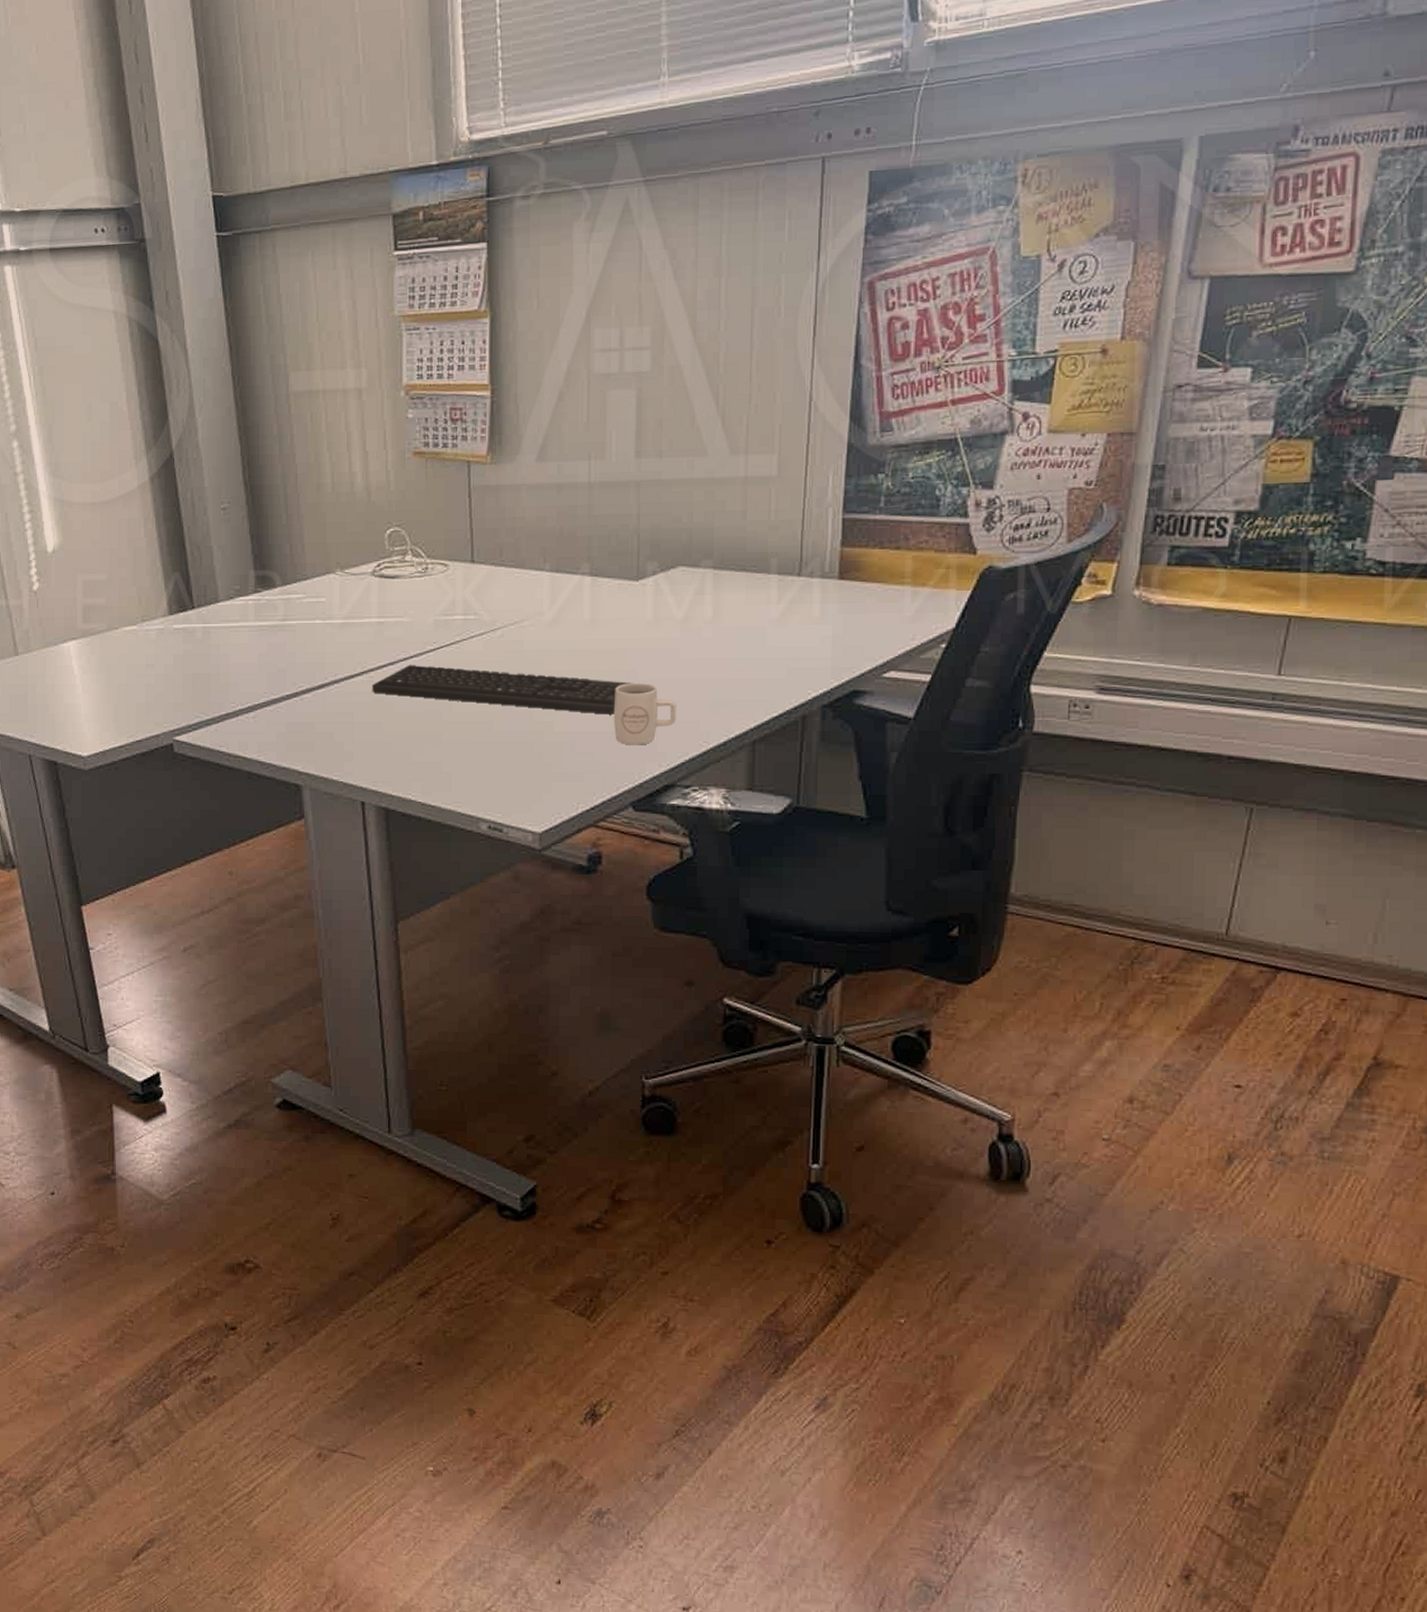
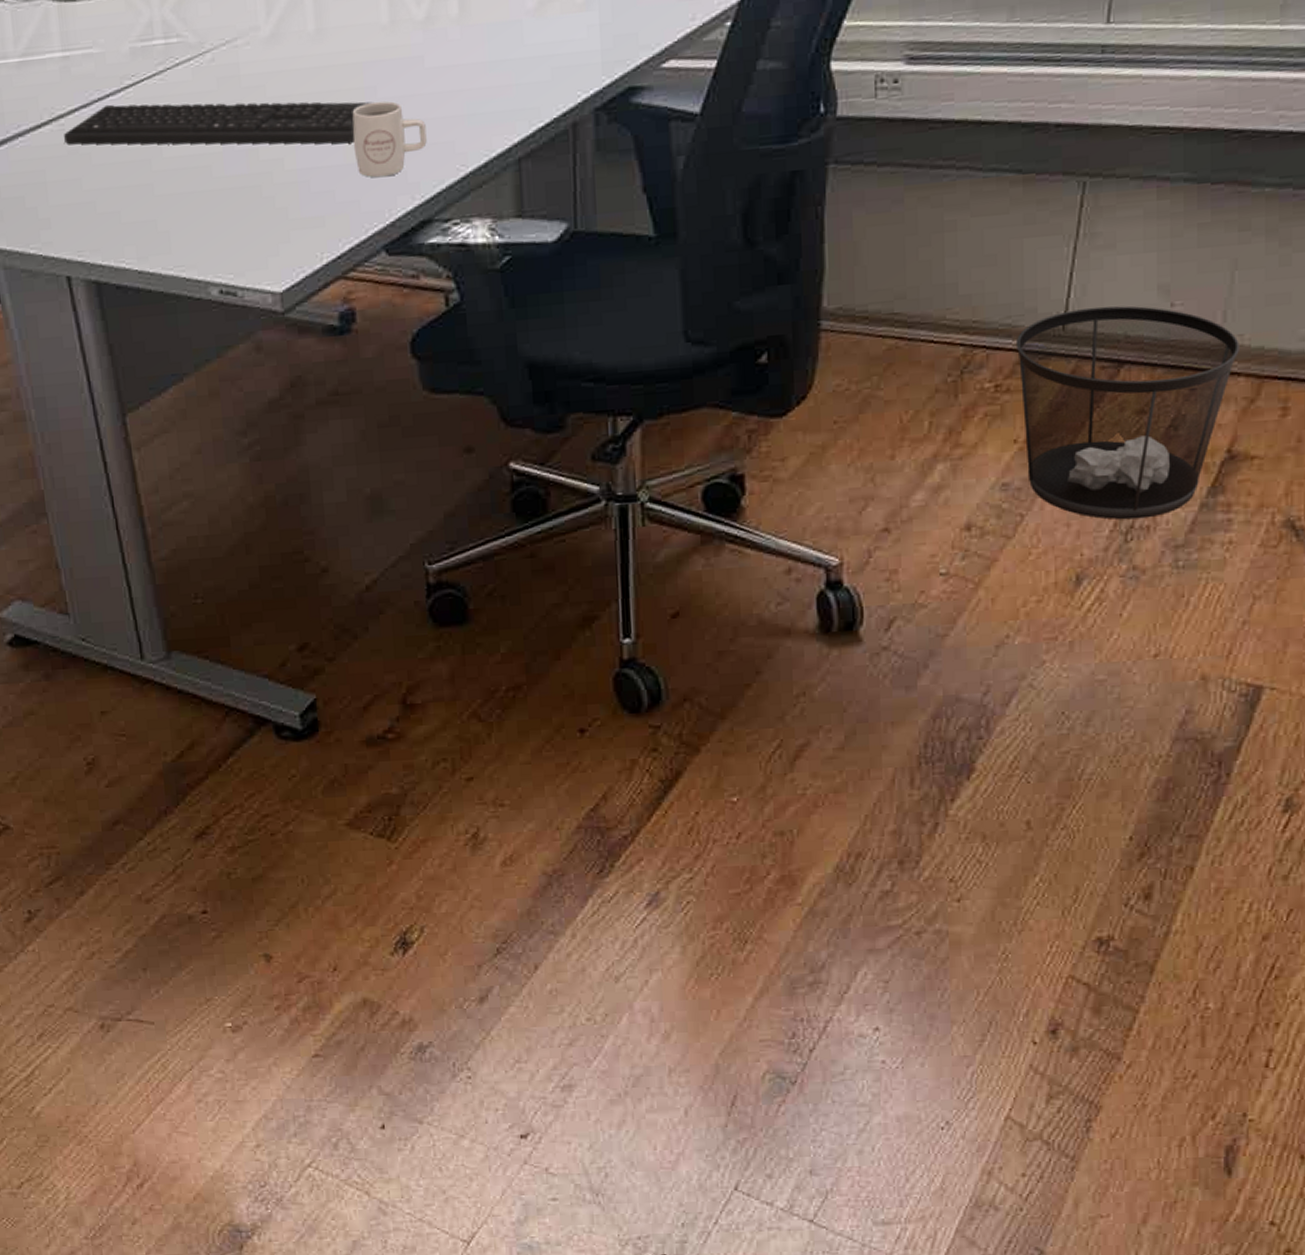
waste bin: none [1182,917,1388,1111] -> present [1015,306,1239,520]

